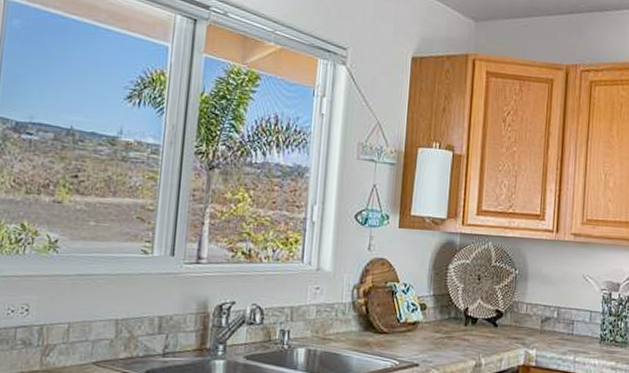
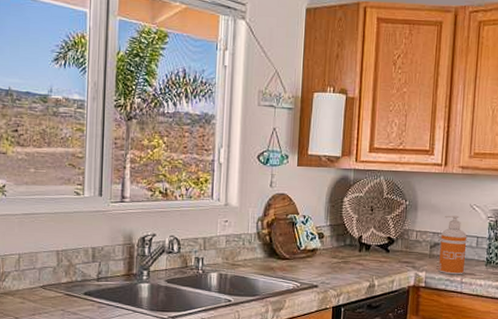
soap dispenser: none [550,286,580,354] -> present [439,215,467,275]

